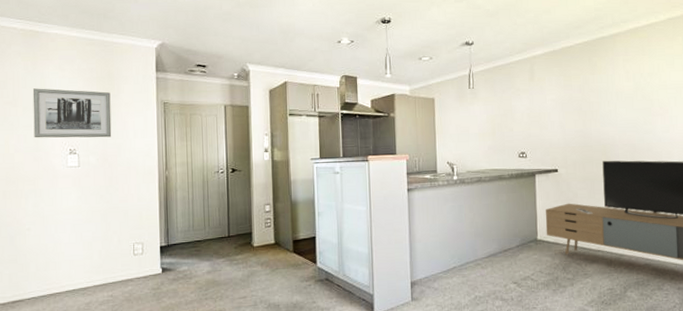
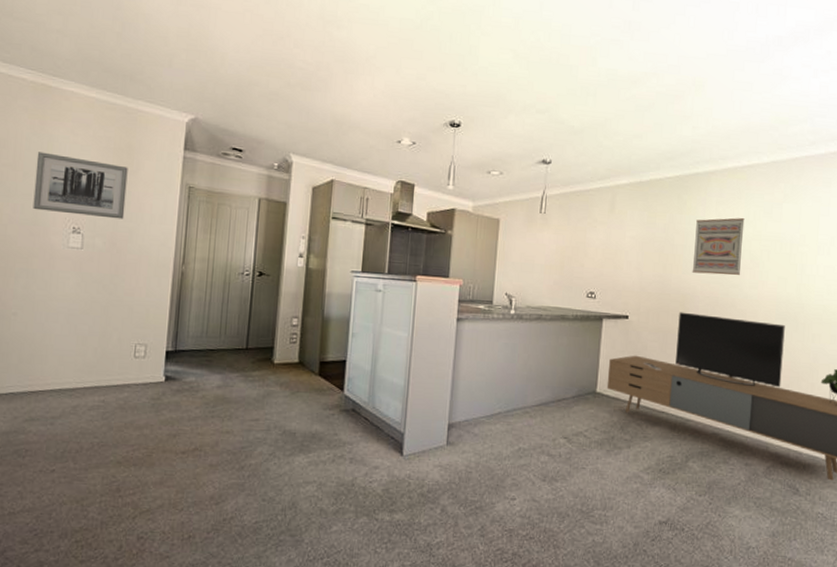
wall art: none [607,72,653,125] -> present [692,218,745,275]

